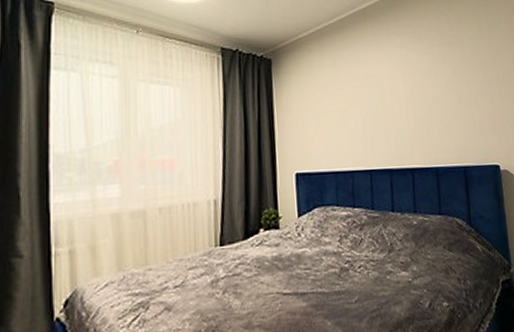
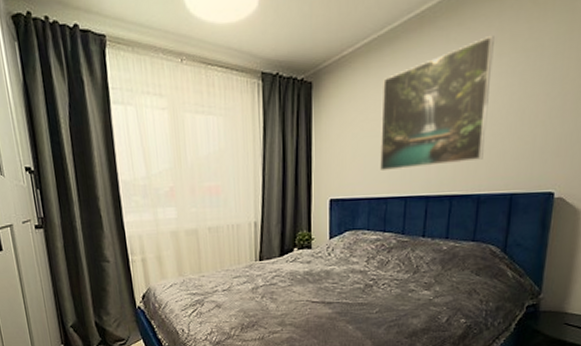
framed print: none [337,32,434,145] -> present [380,36,494,172]

